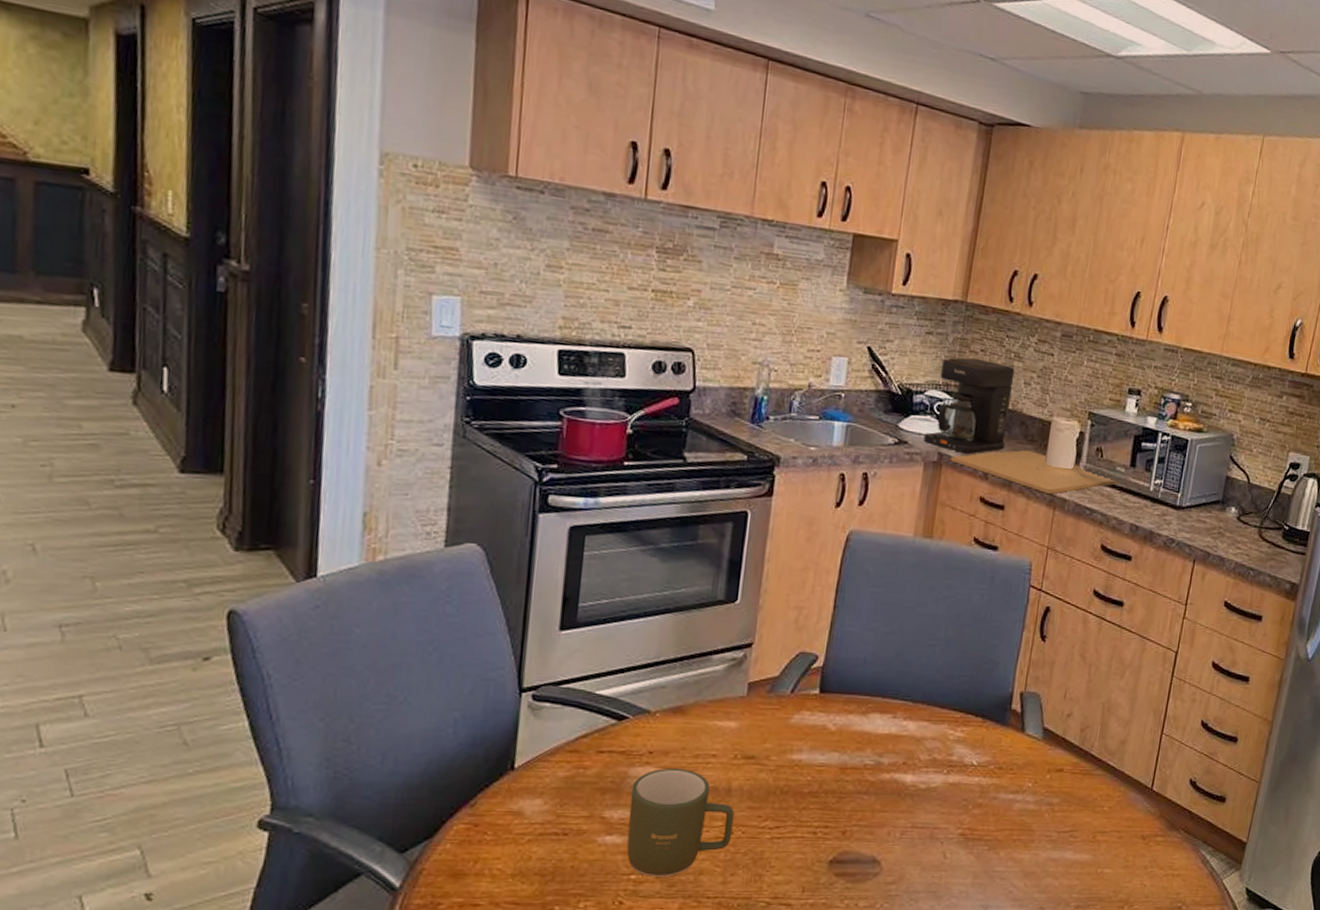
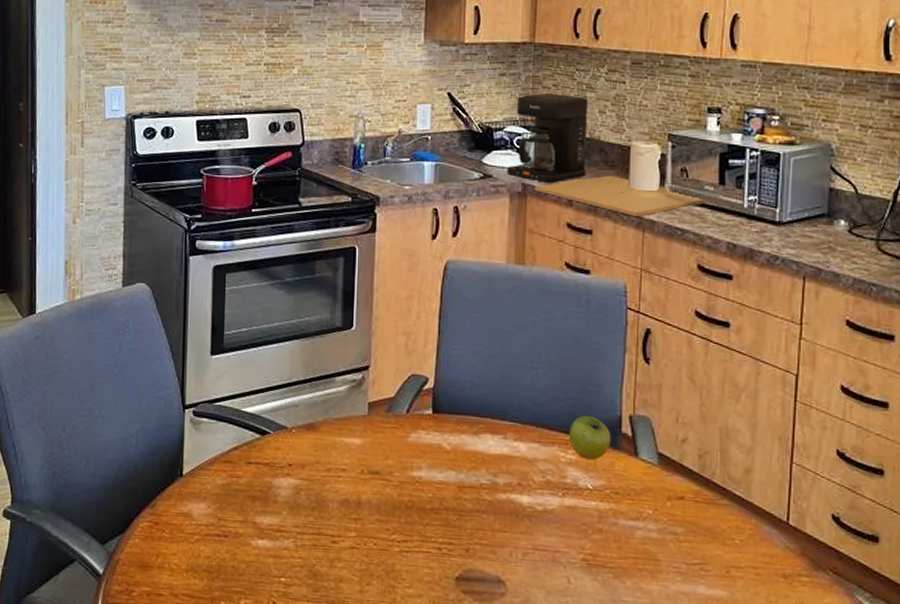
mug: present [626,767,735,877] -> none [275,479,366,582]
fruit: none [959,692,1001,736] -> present [568,415,611,460]

